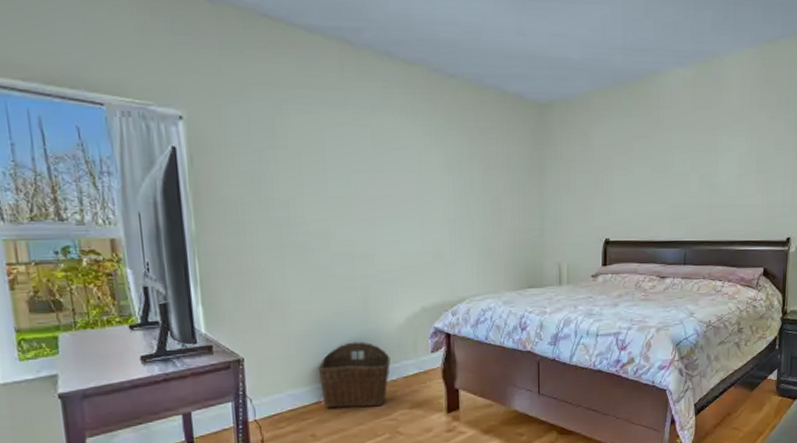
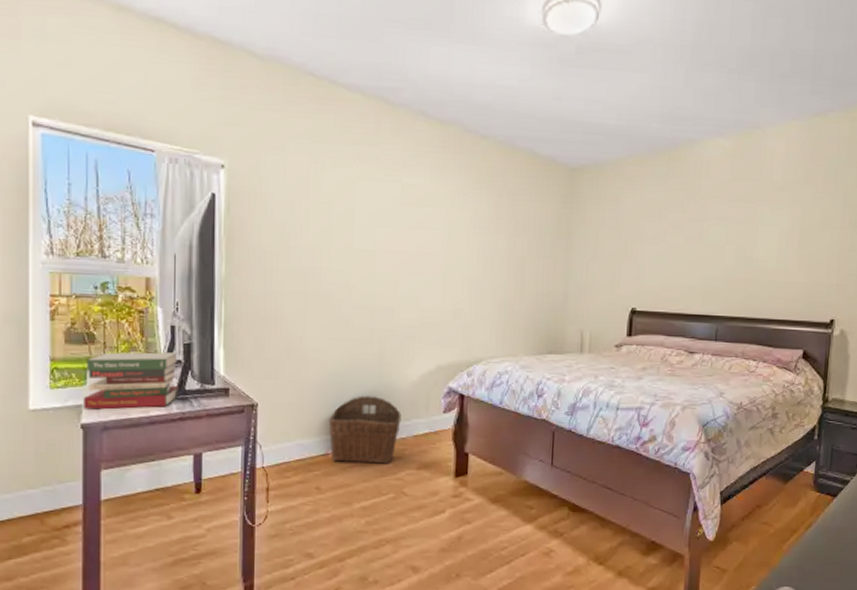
books: none [56,314,161,379] -> present [84,352,180,410]

